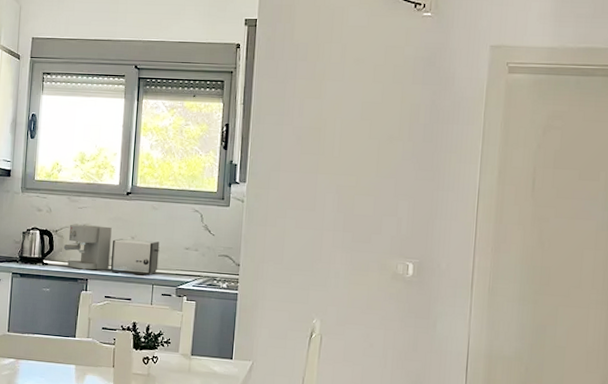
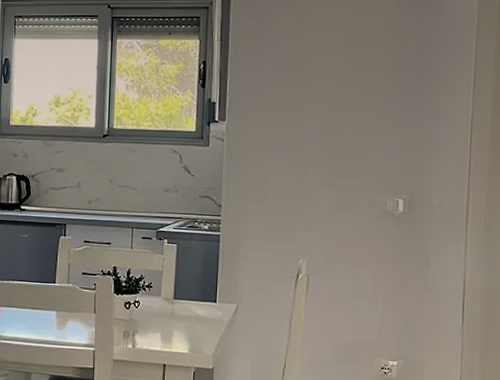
coffee maker: present [63,225,112,271] -> none [40,169,89,216]
toaster: present [110,238,160,276] -> none [88,182,138,219]

